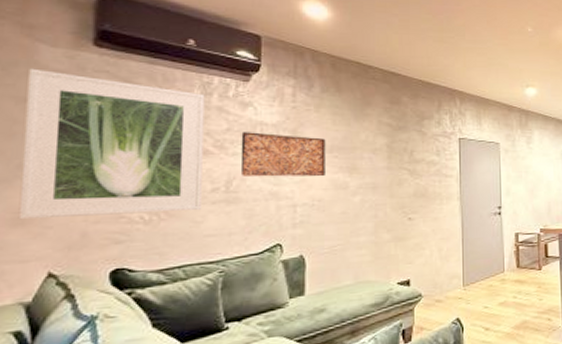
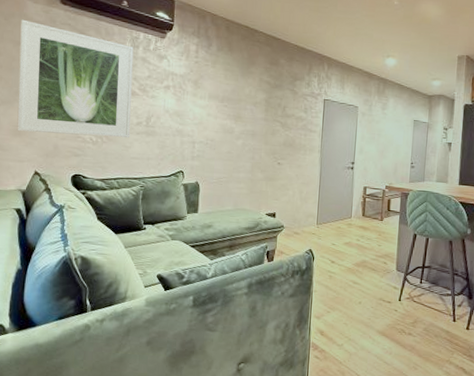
relief panel: present [240,132,326,177] -> none [157,80,219,122]

